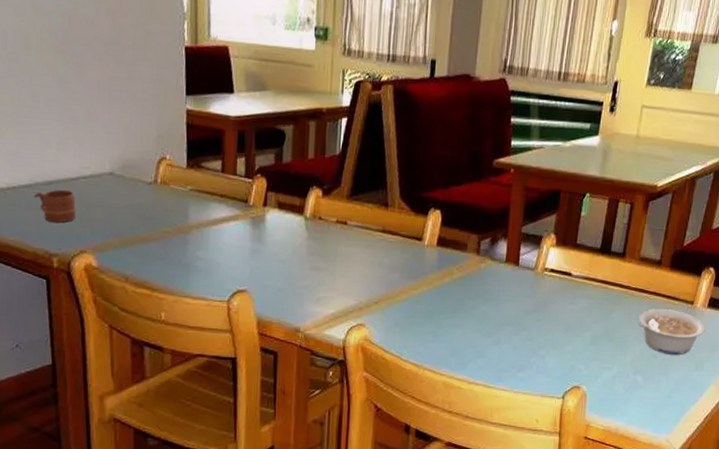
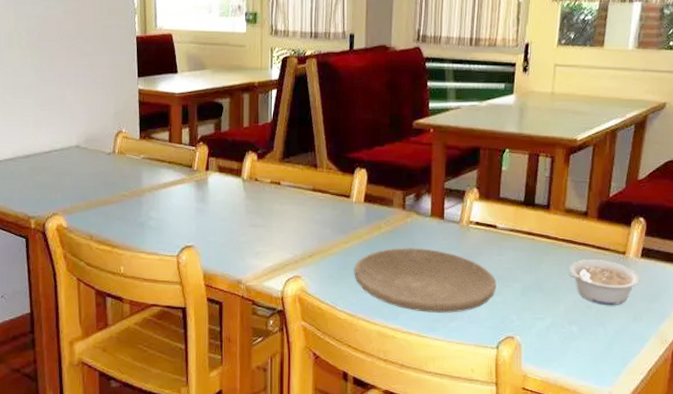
mug: present [34,190,76,223] -> none [15,162,49,189]
plate: none [422,295,567,363] -> present [354,248,497,313]

